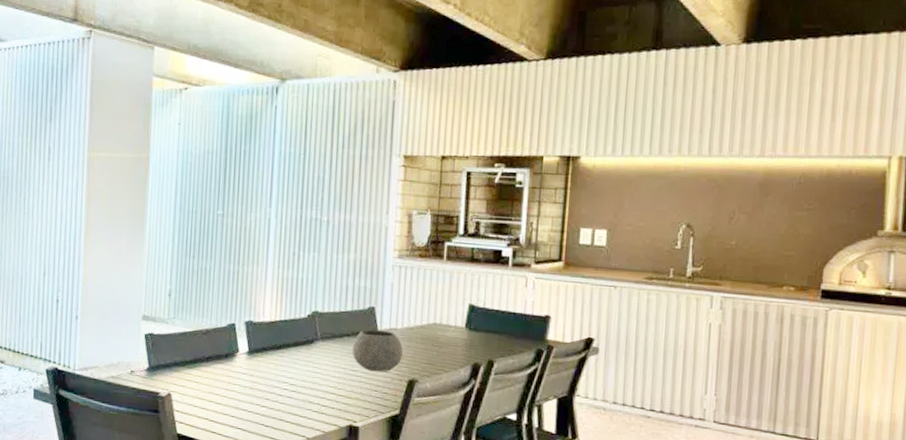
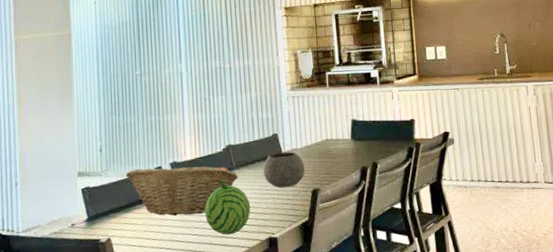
fruit basket: none [194,322,323,385] -> present [125,163,239,216]
fruit: none [278,350,332,414] -> present [205,179,251,235]

